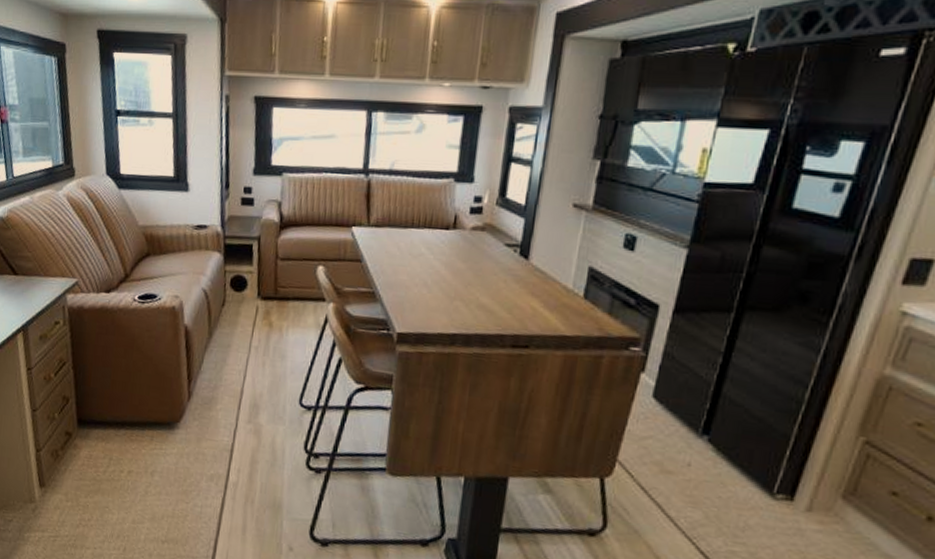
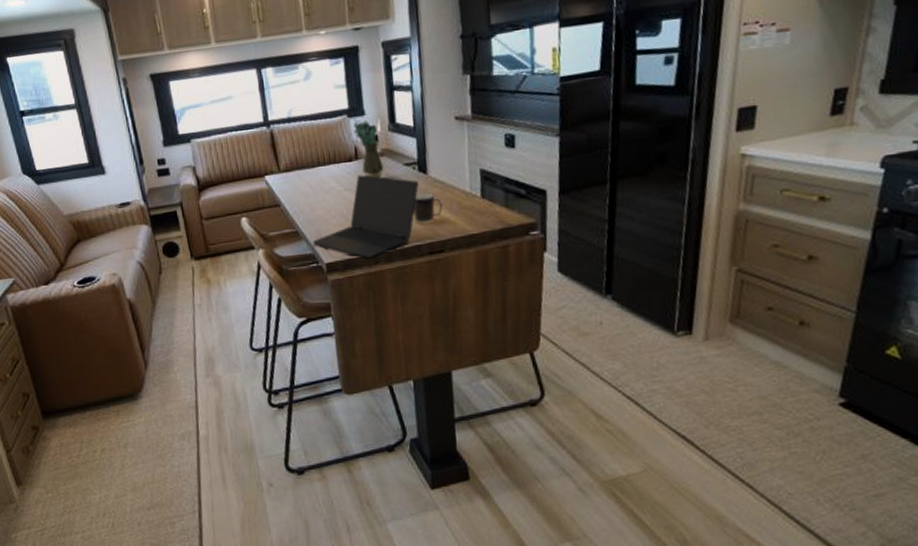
laptop: none [388,246,518,340] -> present [313,174,420,261]
vase: none [457,185,484,254] -> present [353,119,384,179]
mug: none [504,279,538,314] -> present [413,192,443,225]

